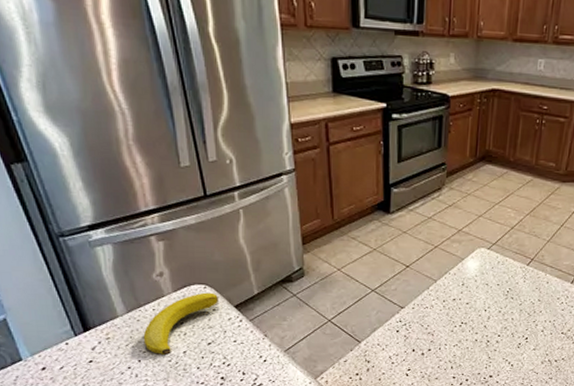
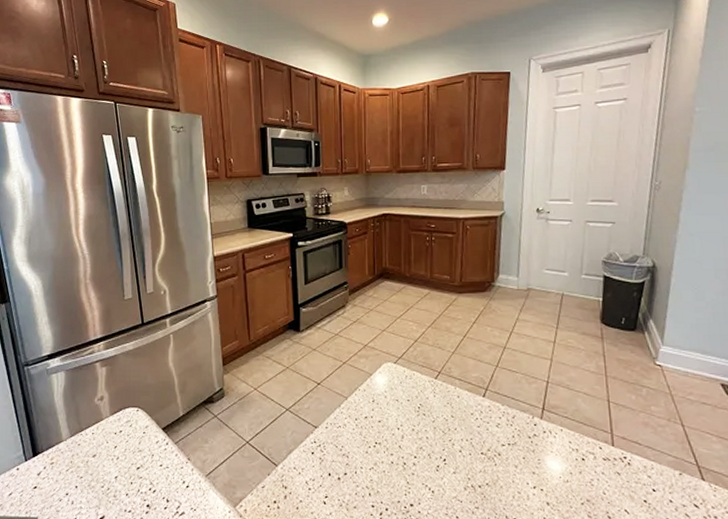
banana: present [143,292,219,356] -> none [81,415,149,481]

